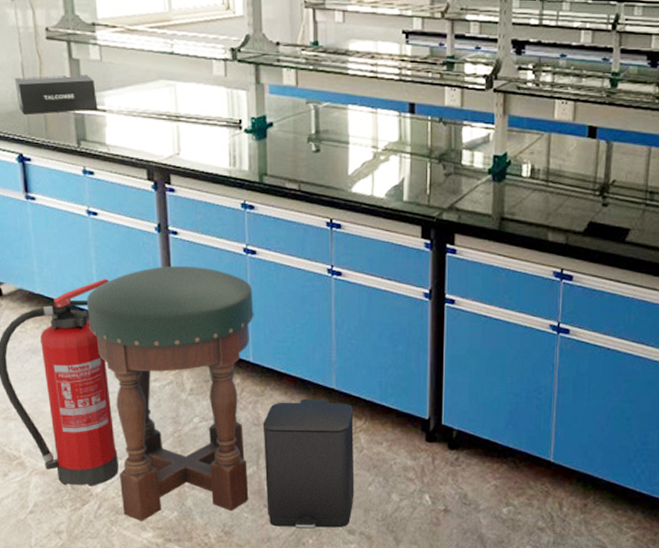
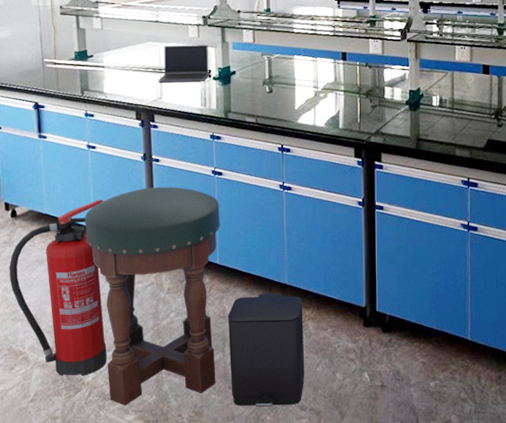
box: present [14,74,98,114] -> none [34,40,98,72]
laptop computer: none [175,85,238,134] -> present [159,44,208,82]

